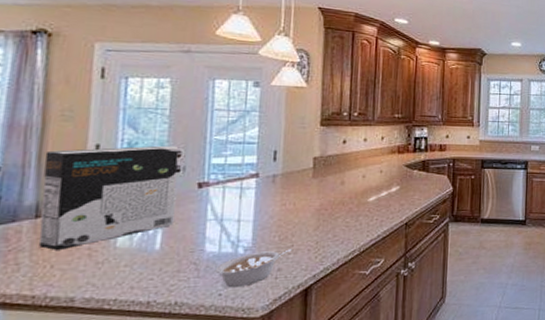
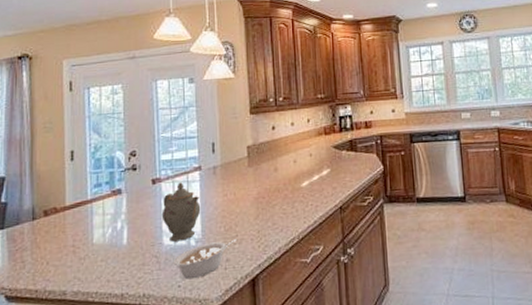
cereal box: present [38,145,179,250] -> none [35,146,135,248]
teapot: none [206,188,254,249] -> present [161,182,201,242]

